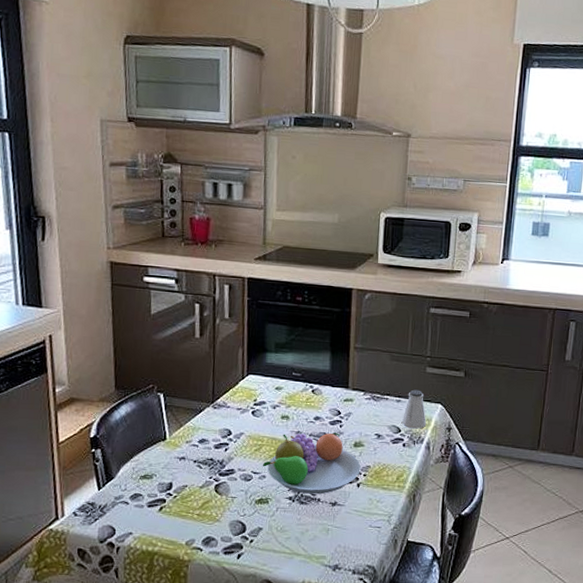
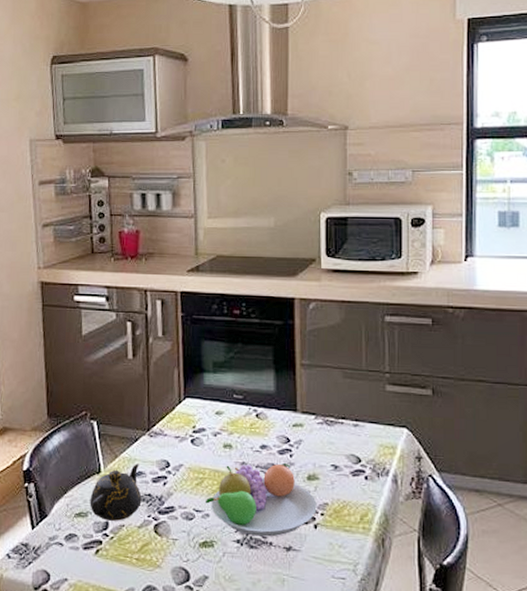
teapot: none [155,432,204,482] -> present [90,464,142,521]
saltshaker: present [401,389,427,429] -> none [361,411,391,459]

